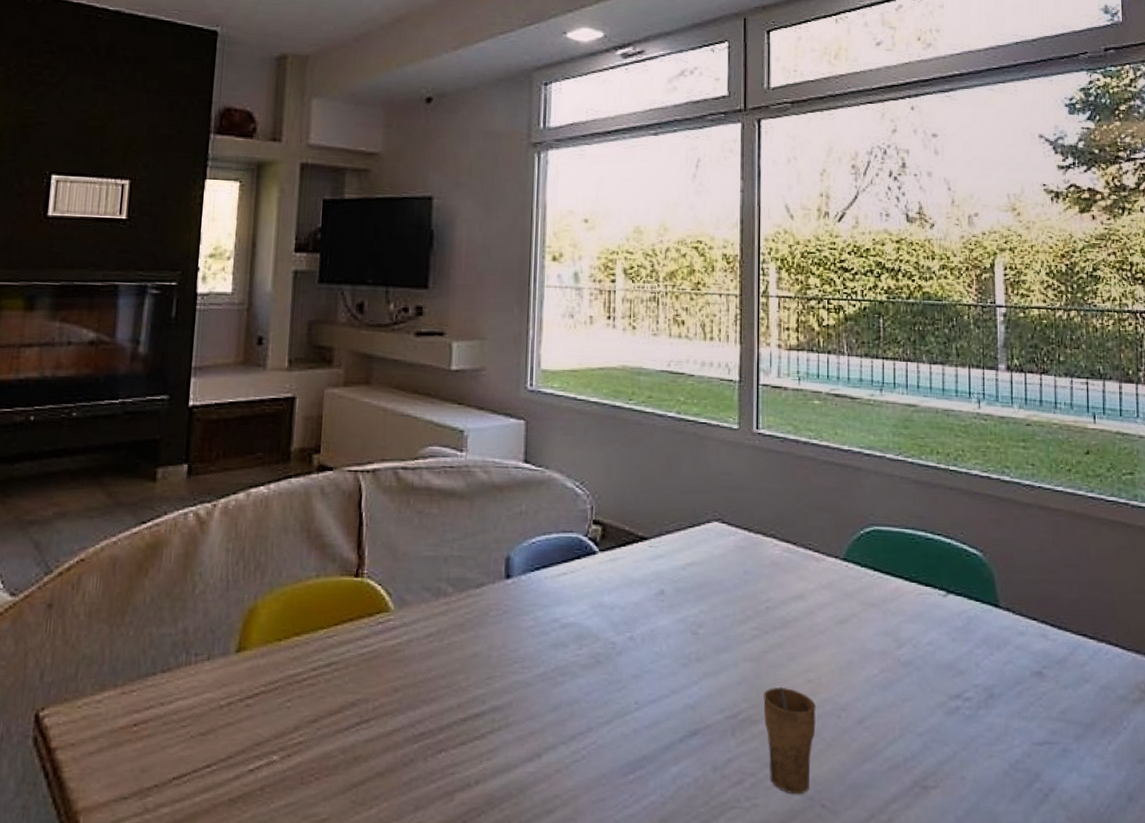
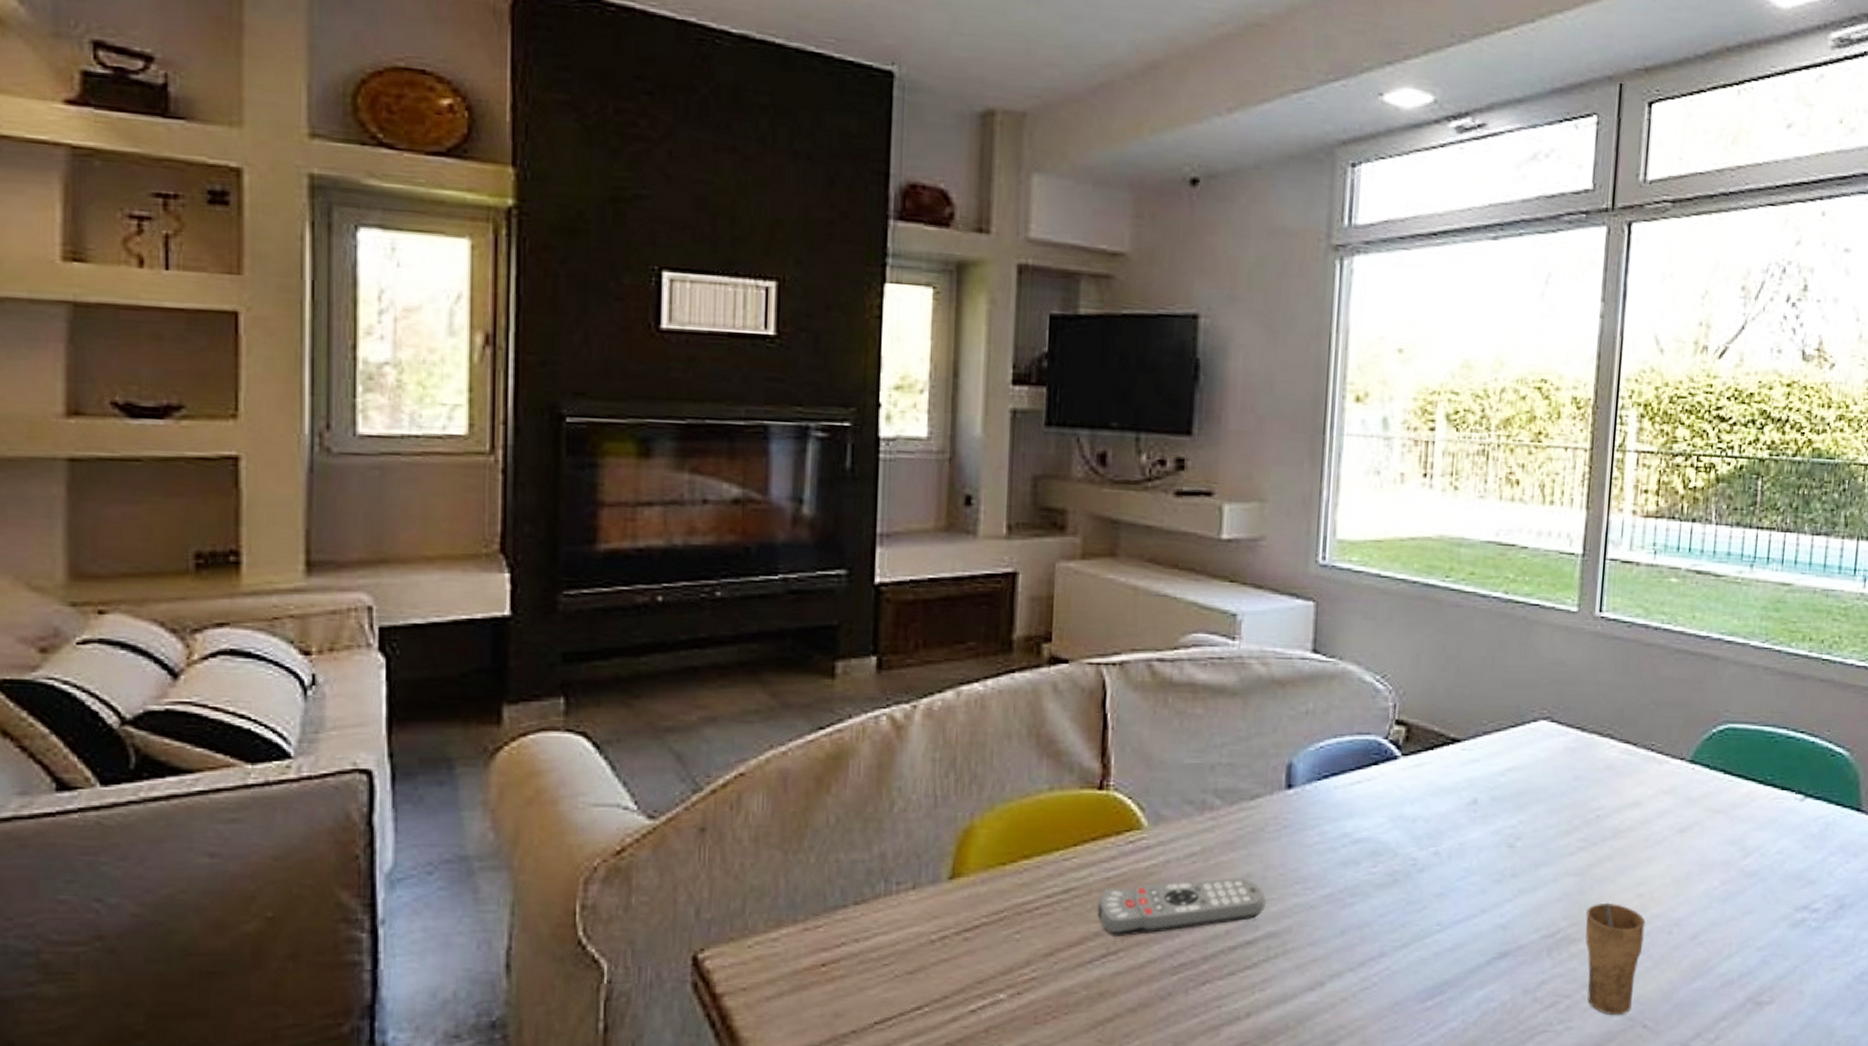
remote control: none [353,656,490,707] -> present [1097,878,1266,936]

